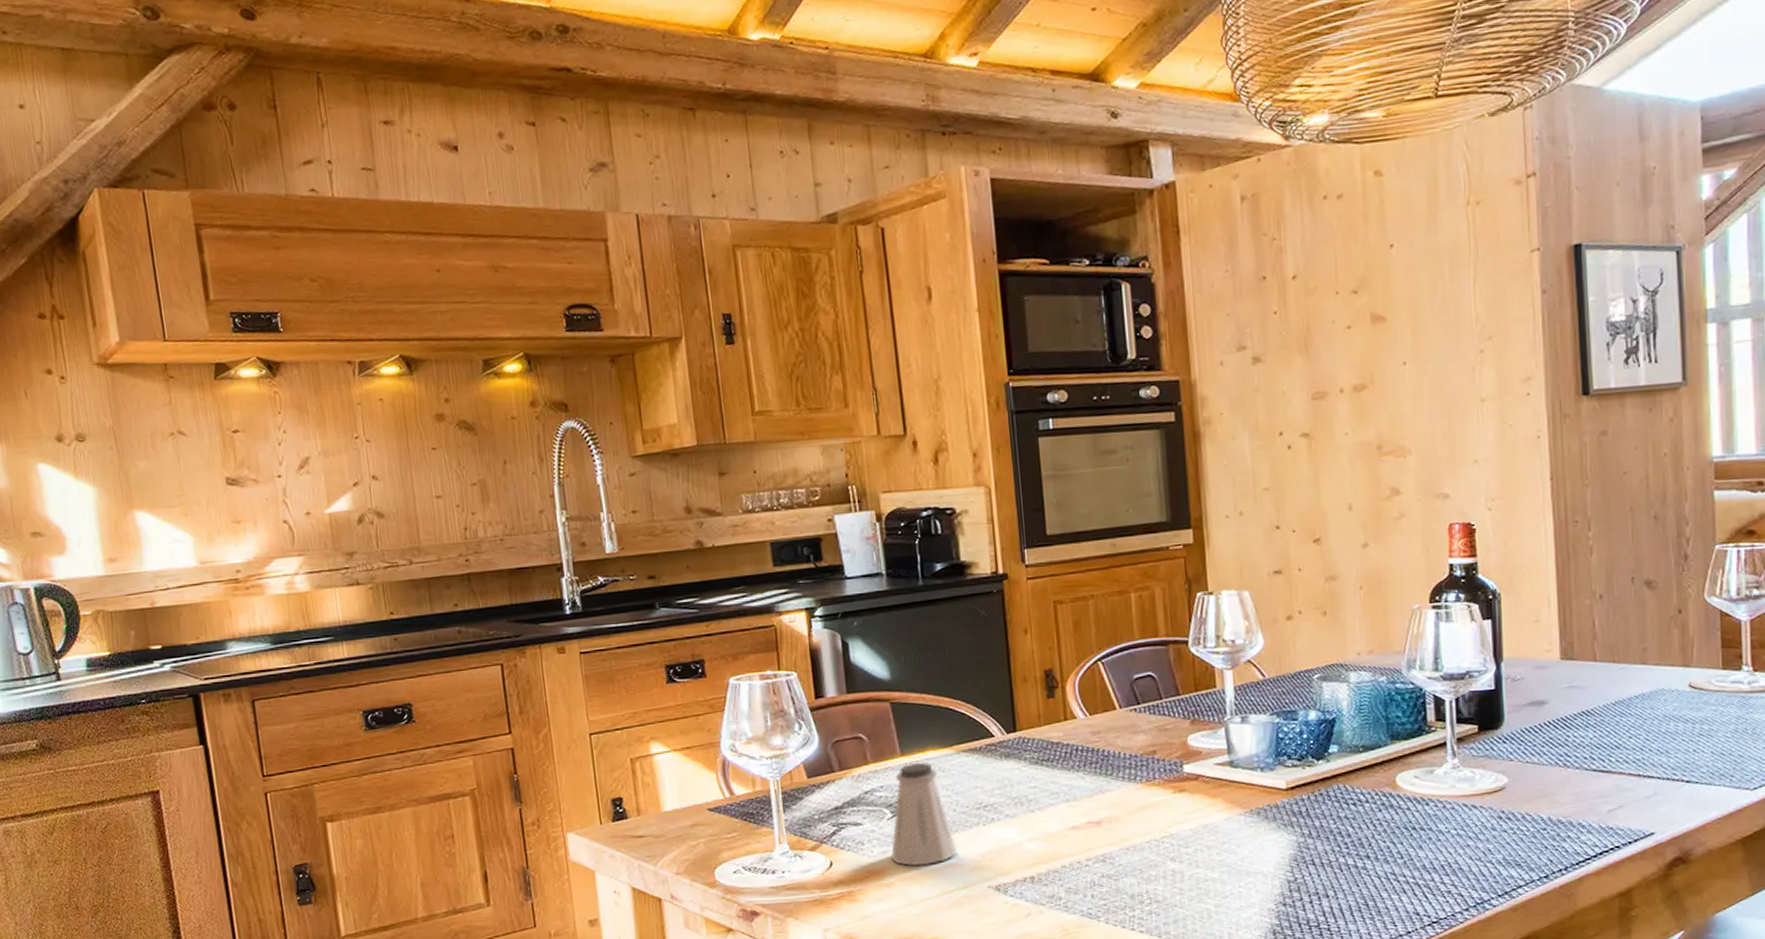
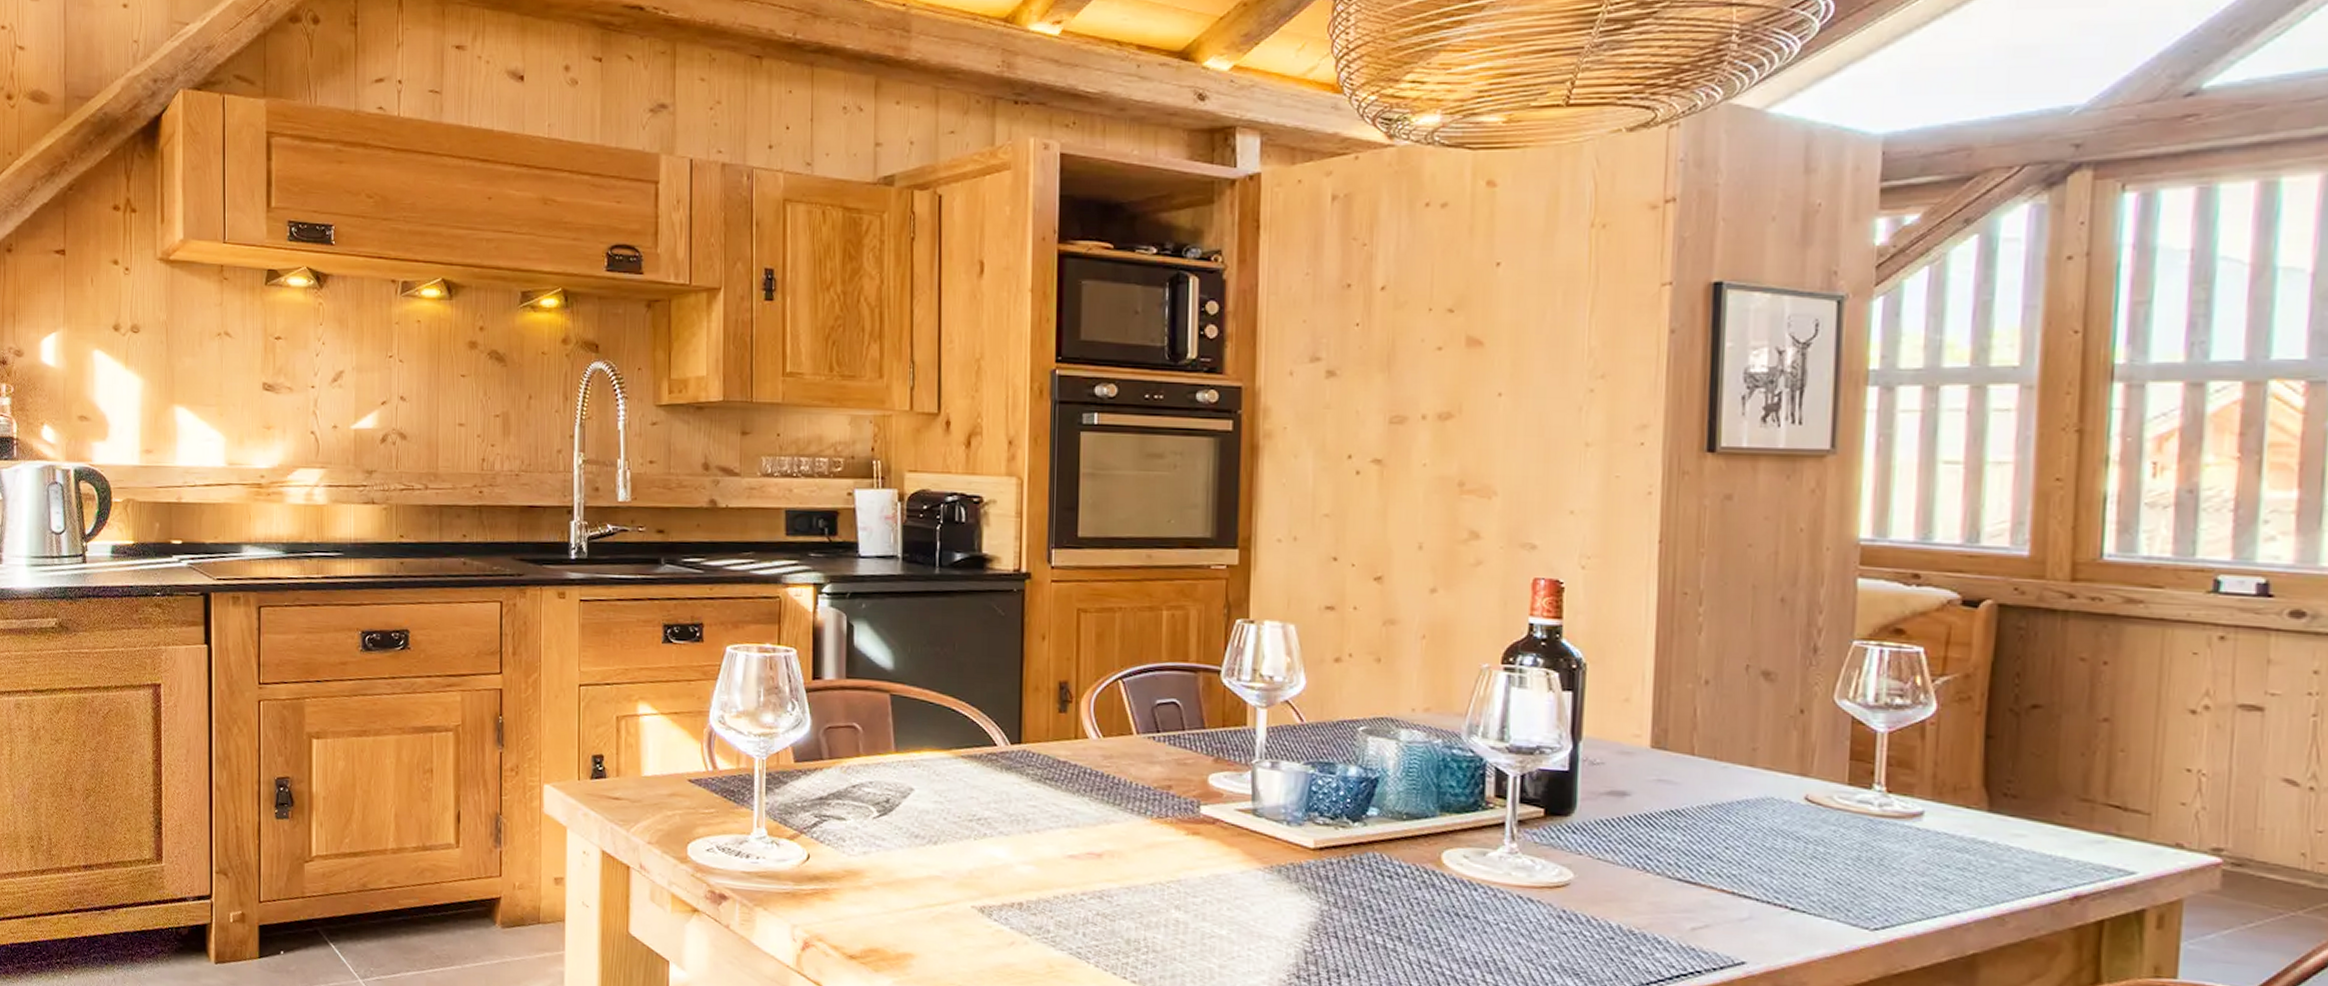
saltshaker: present [890,763,958,867] -> none [871,762,944,874]

